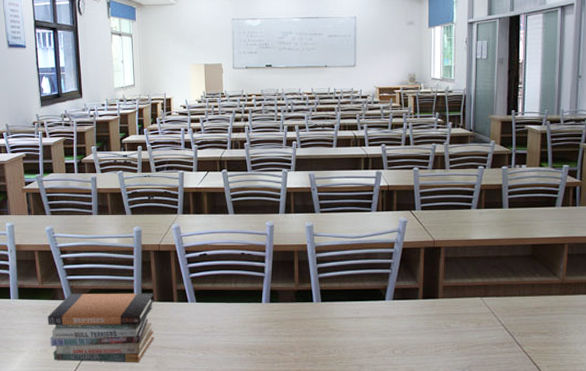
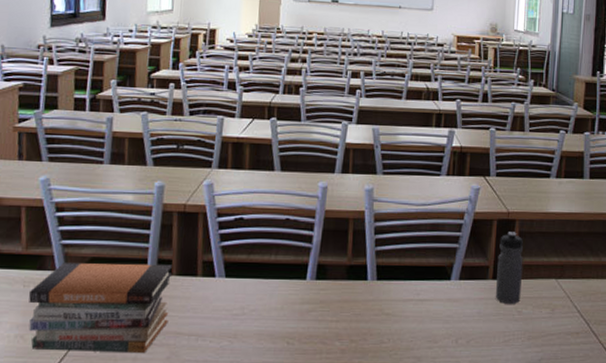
water bottle: none [425,258,450,320] -> present [495,232,523,304]

